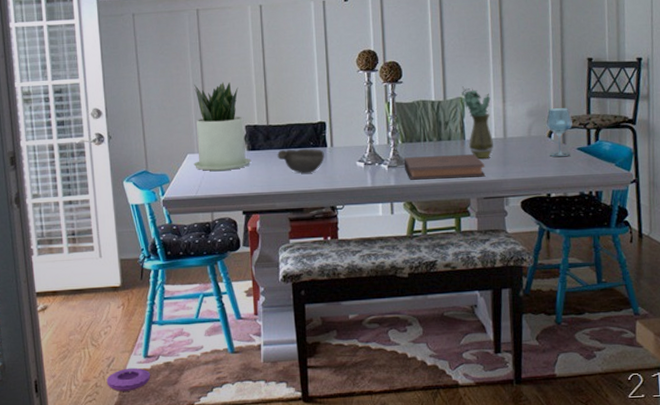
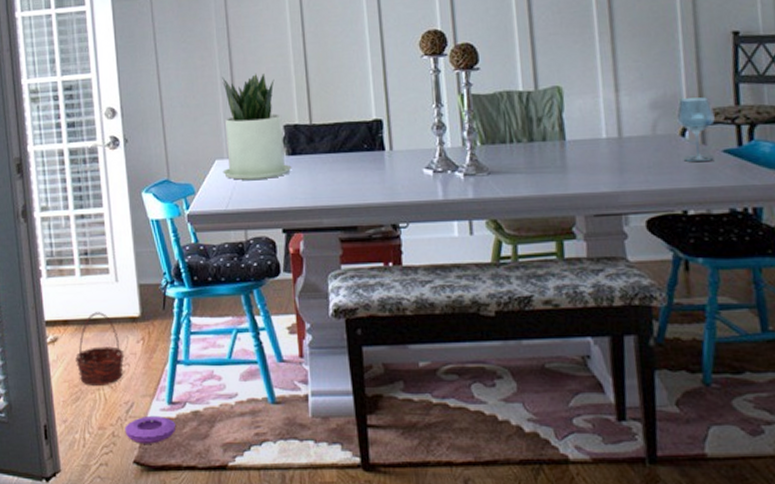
basket: none [63,283,107,345] -> present [75,312,125,385]
bowl: present [277,148,324,173] -> none [323,152,382,183]
book: present [403,154,485,180] -> none [484,159,594,192]
vase: present [462,86,493,159] -> none [558,72,605,165]

